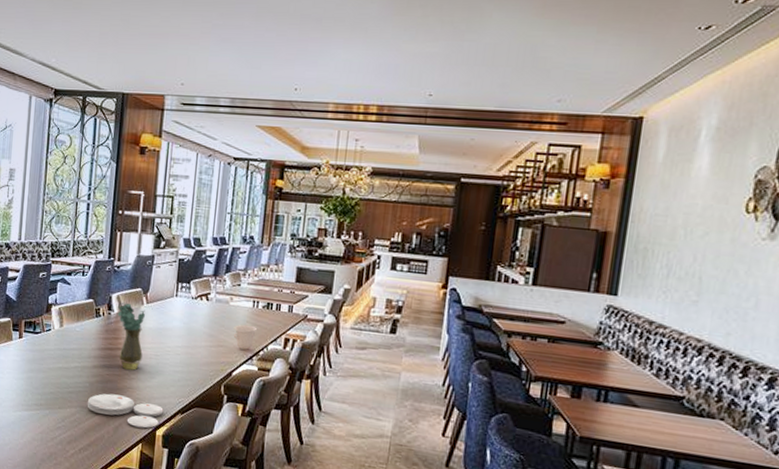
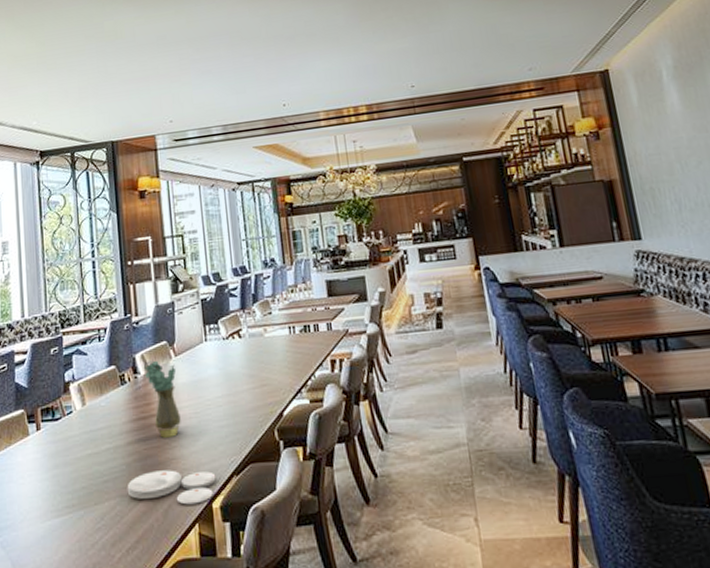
cup: present [233,324,258,350] -> none [274,354,300,384]

